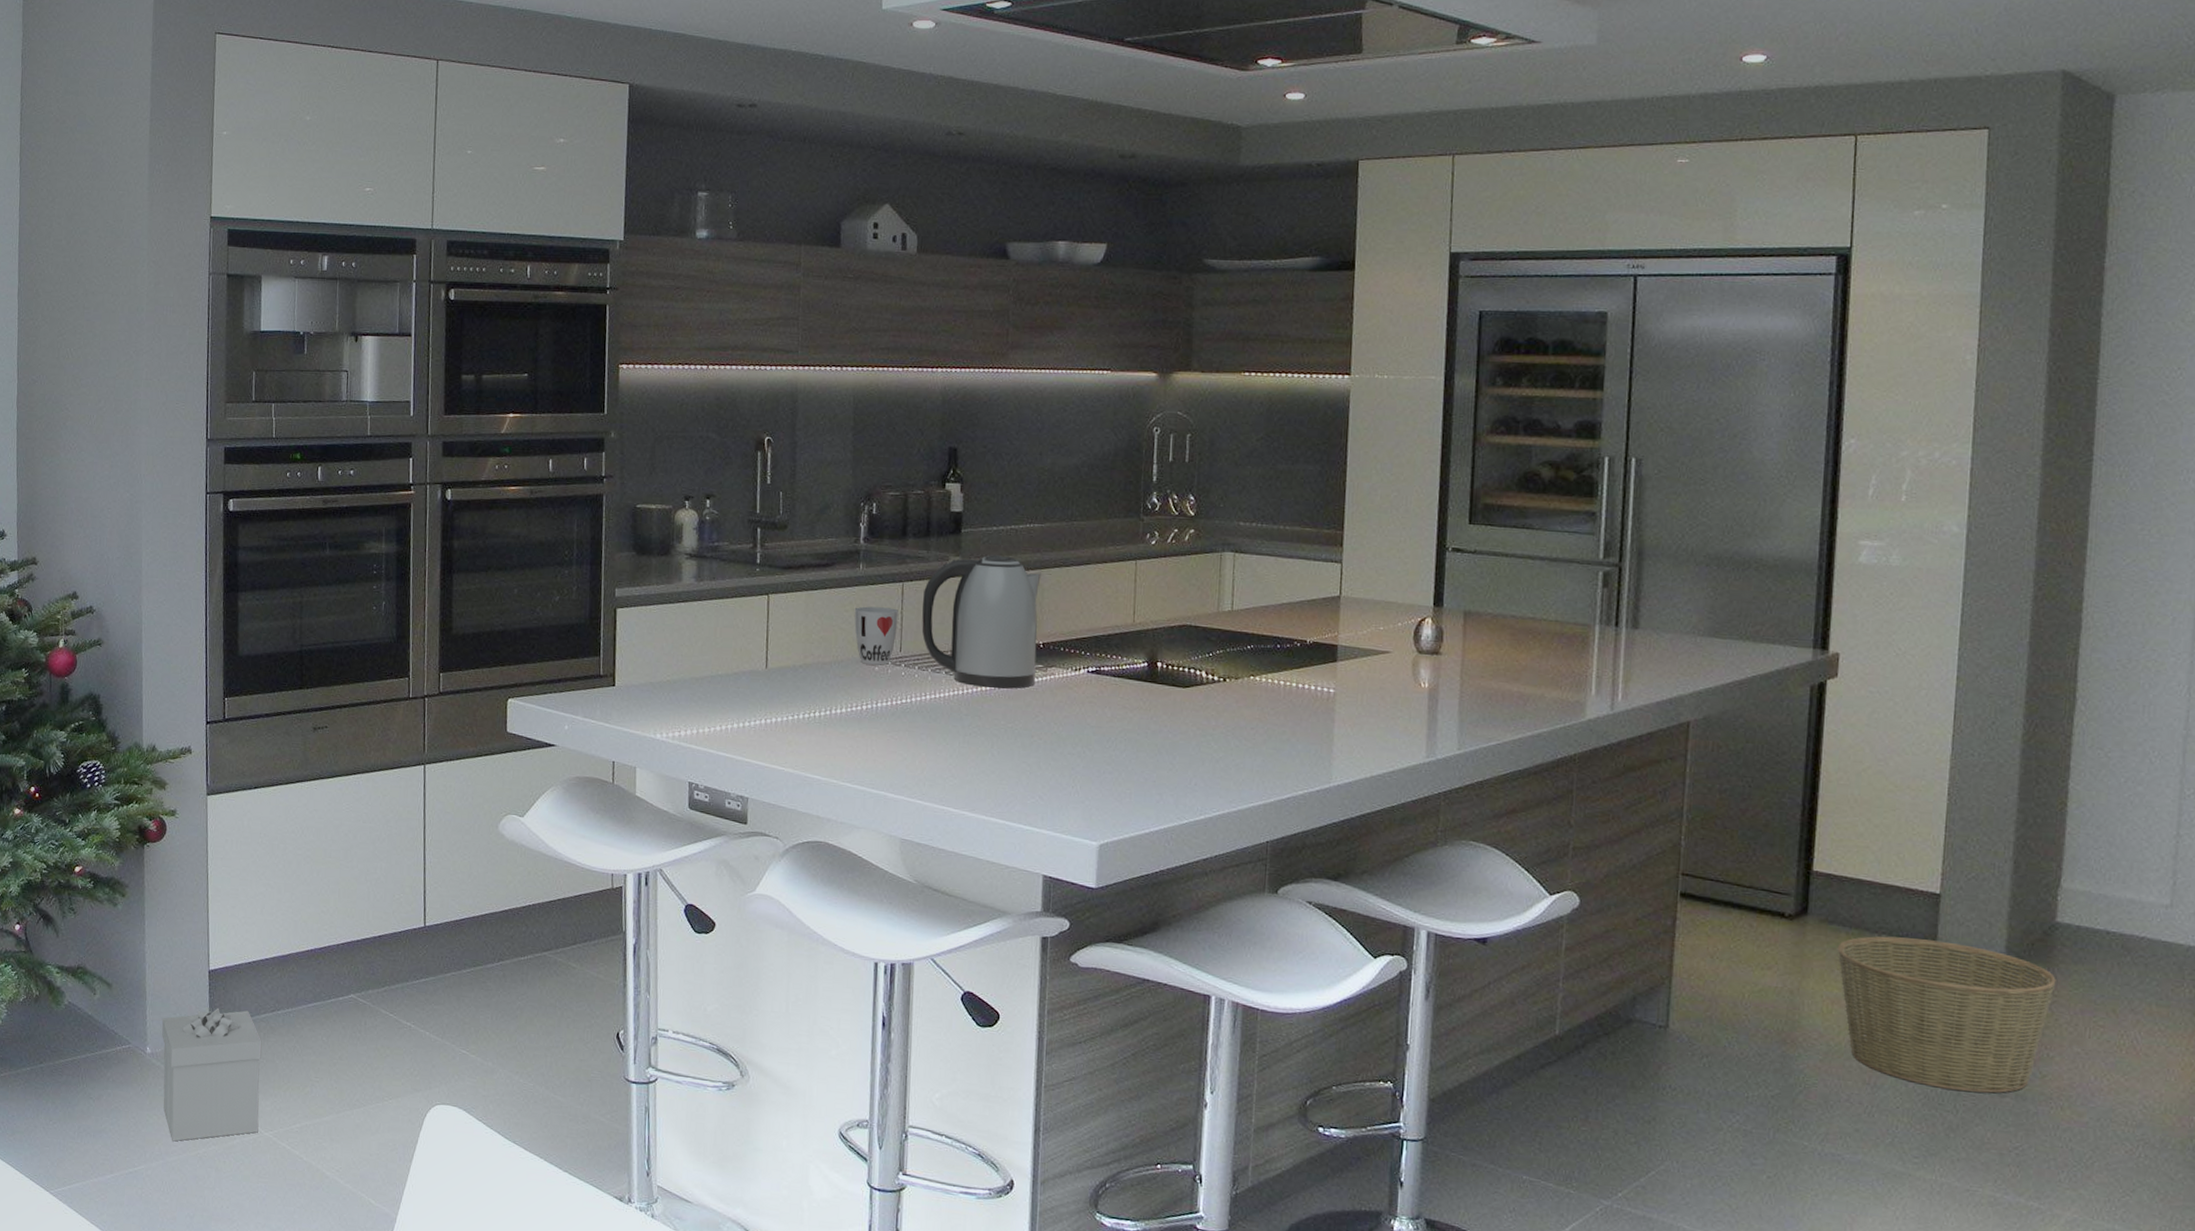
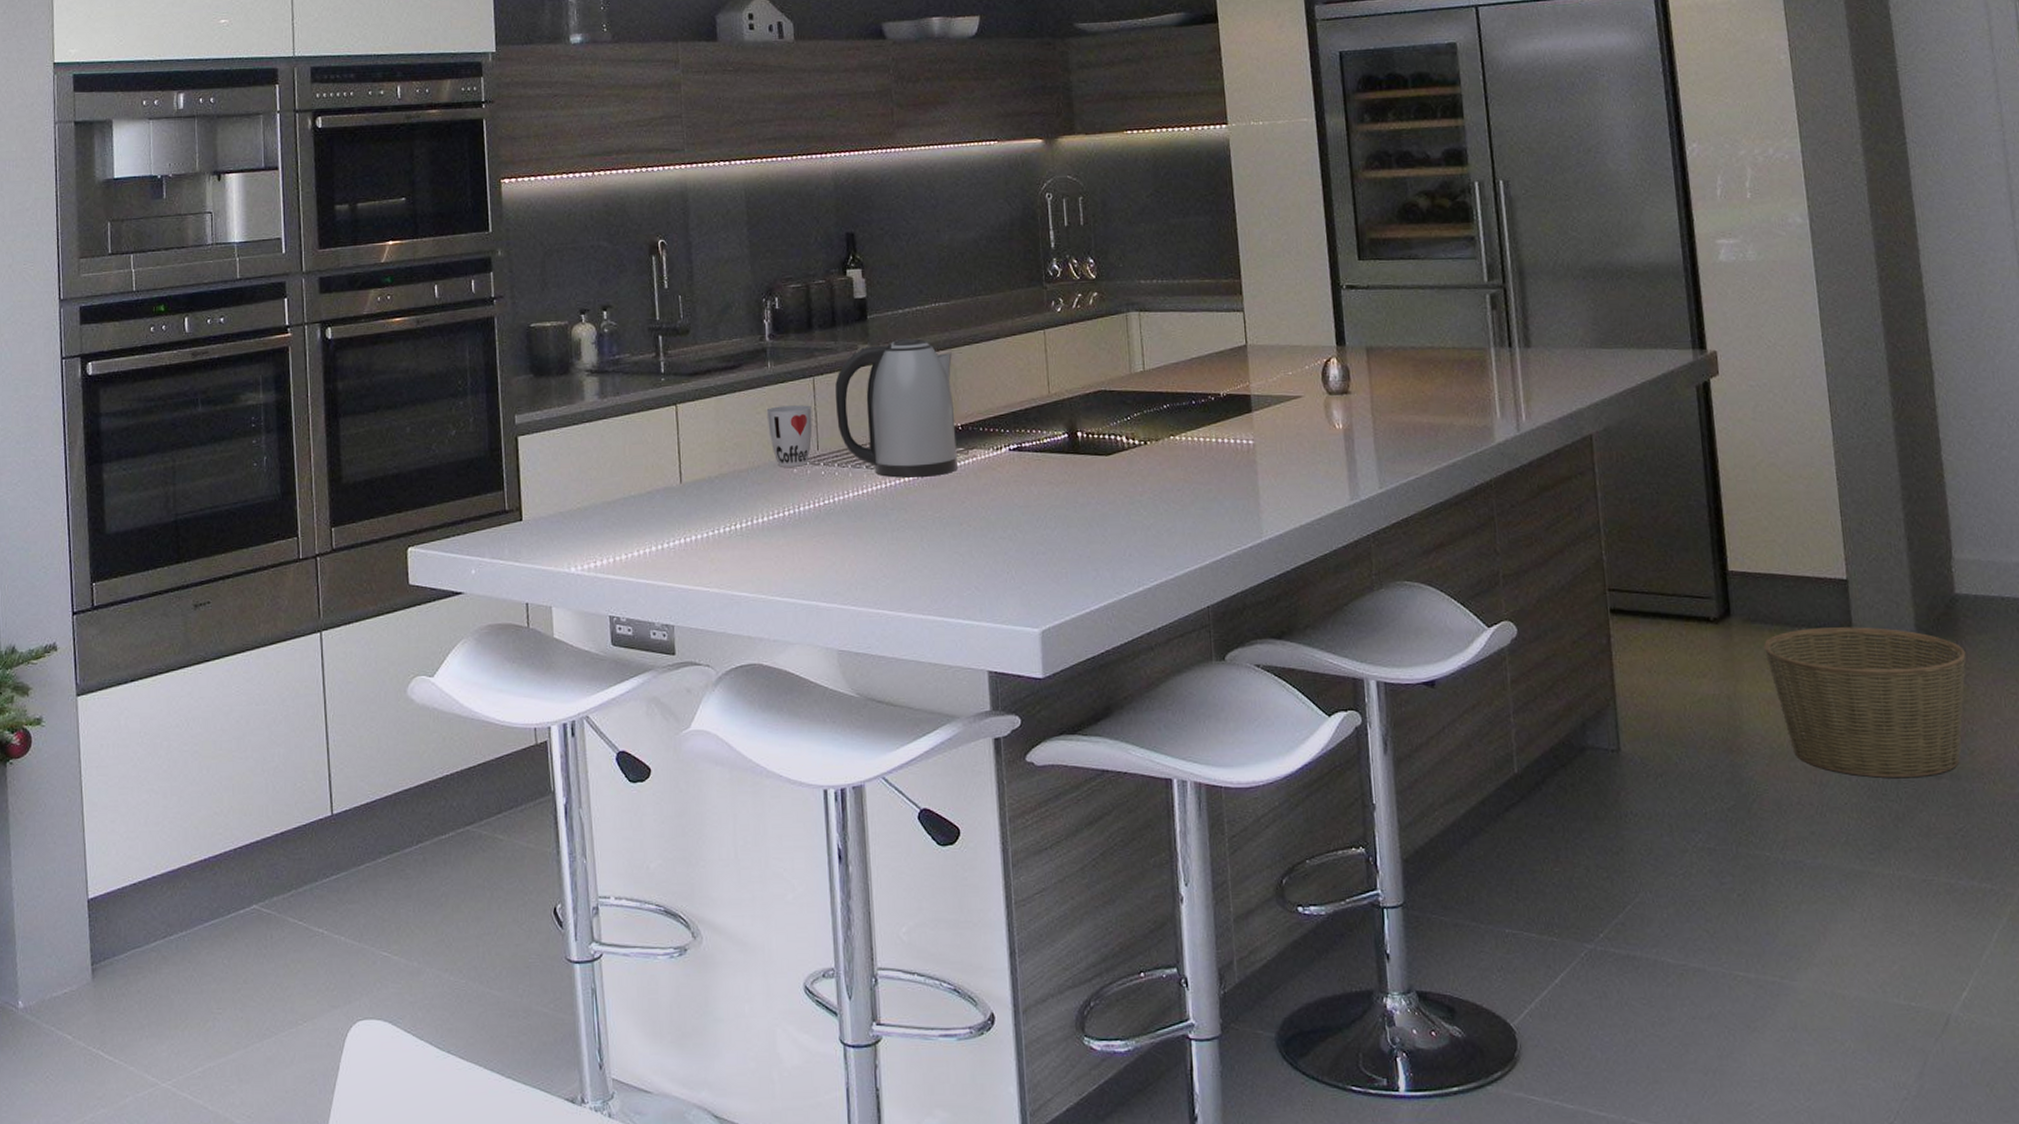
gift box: present [161,1007,262,1142] -> none [35,941,154,1111]

